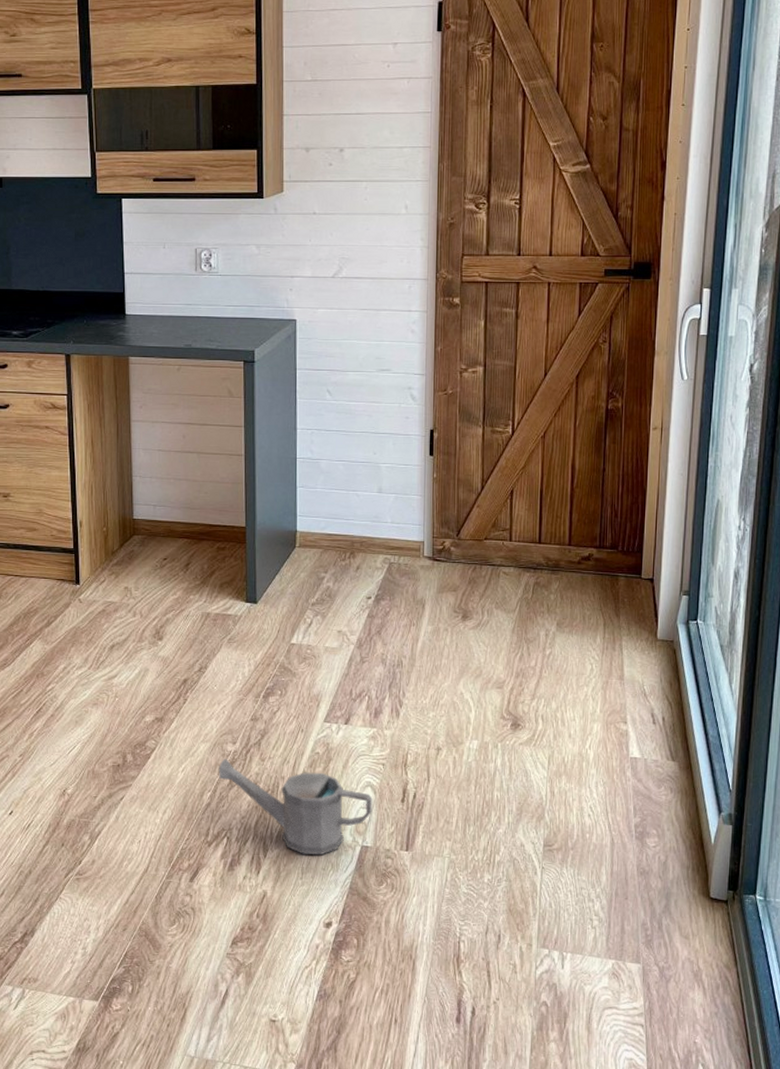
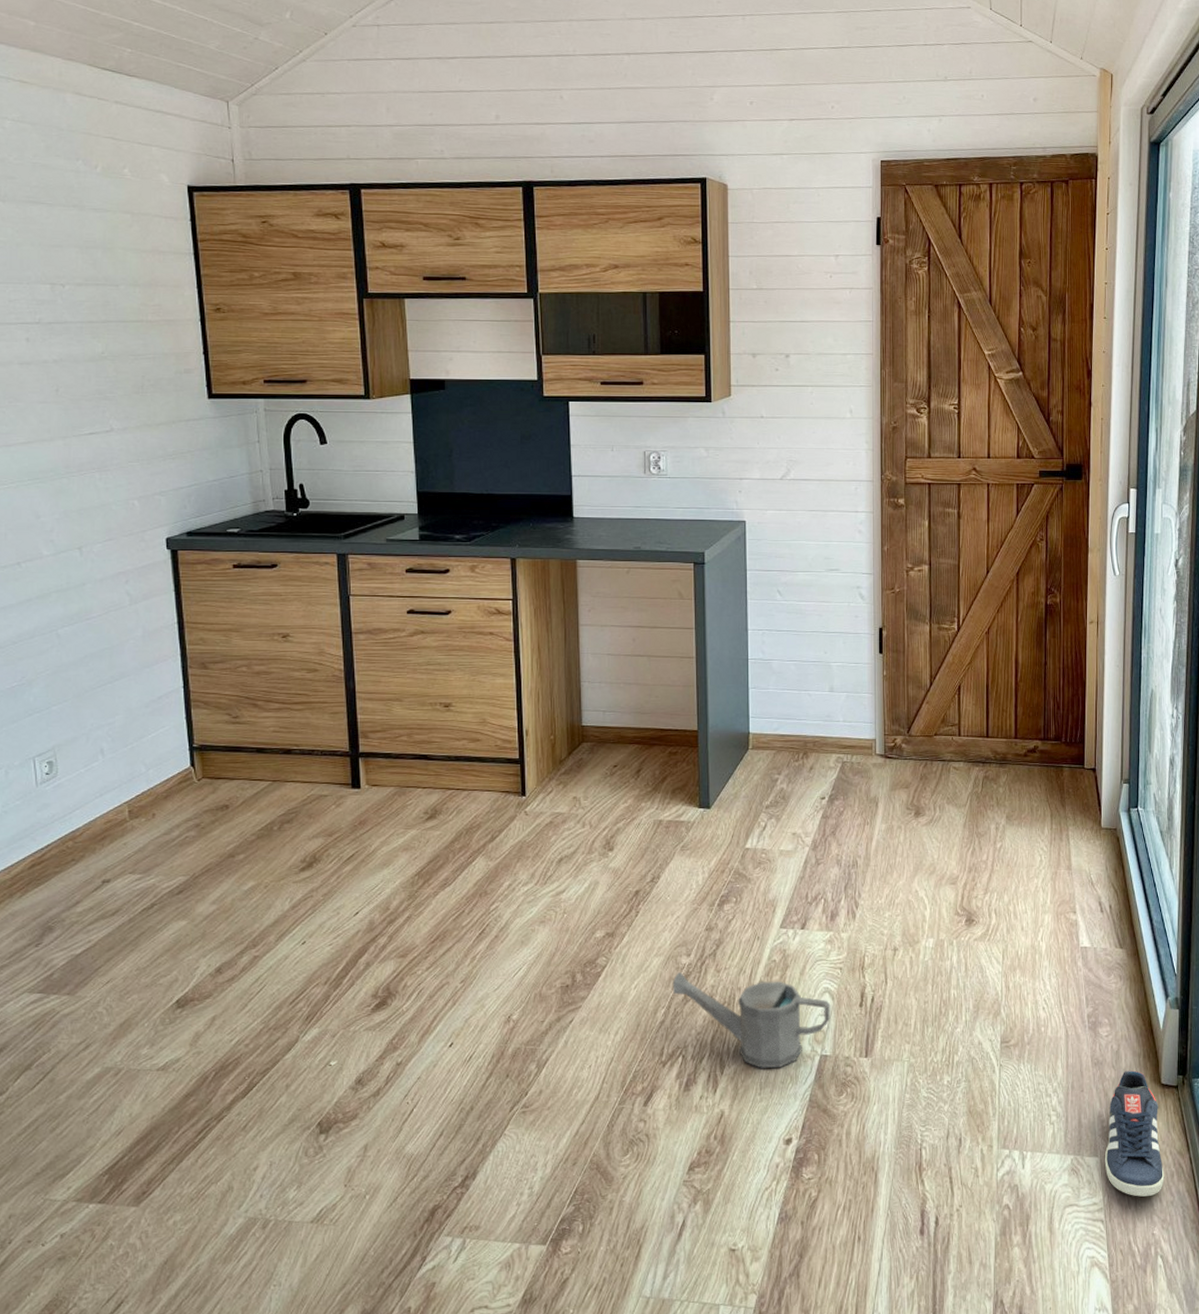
sneaker: none [647,882,710,1006] -> present [1104,1070,1164,1197]

